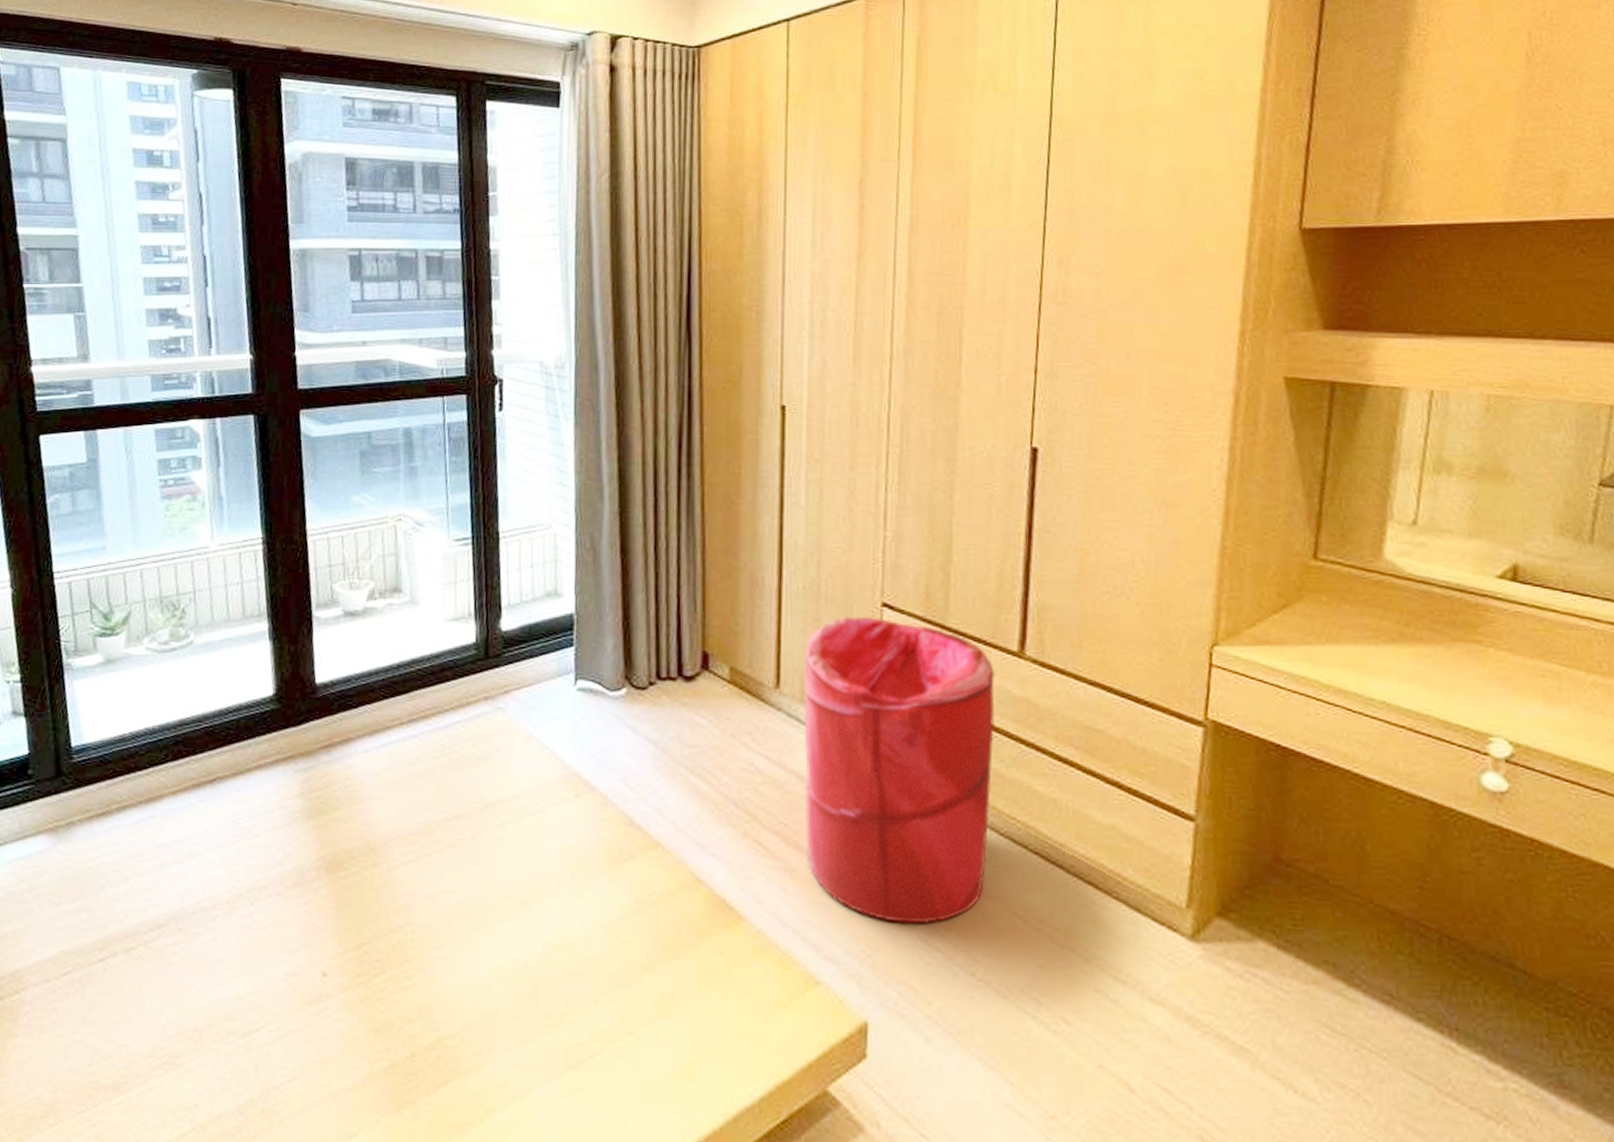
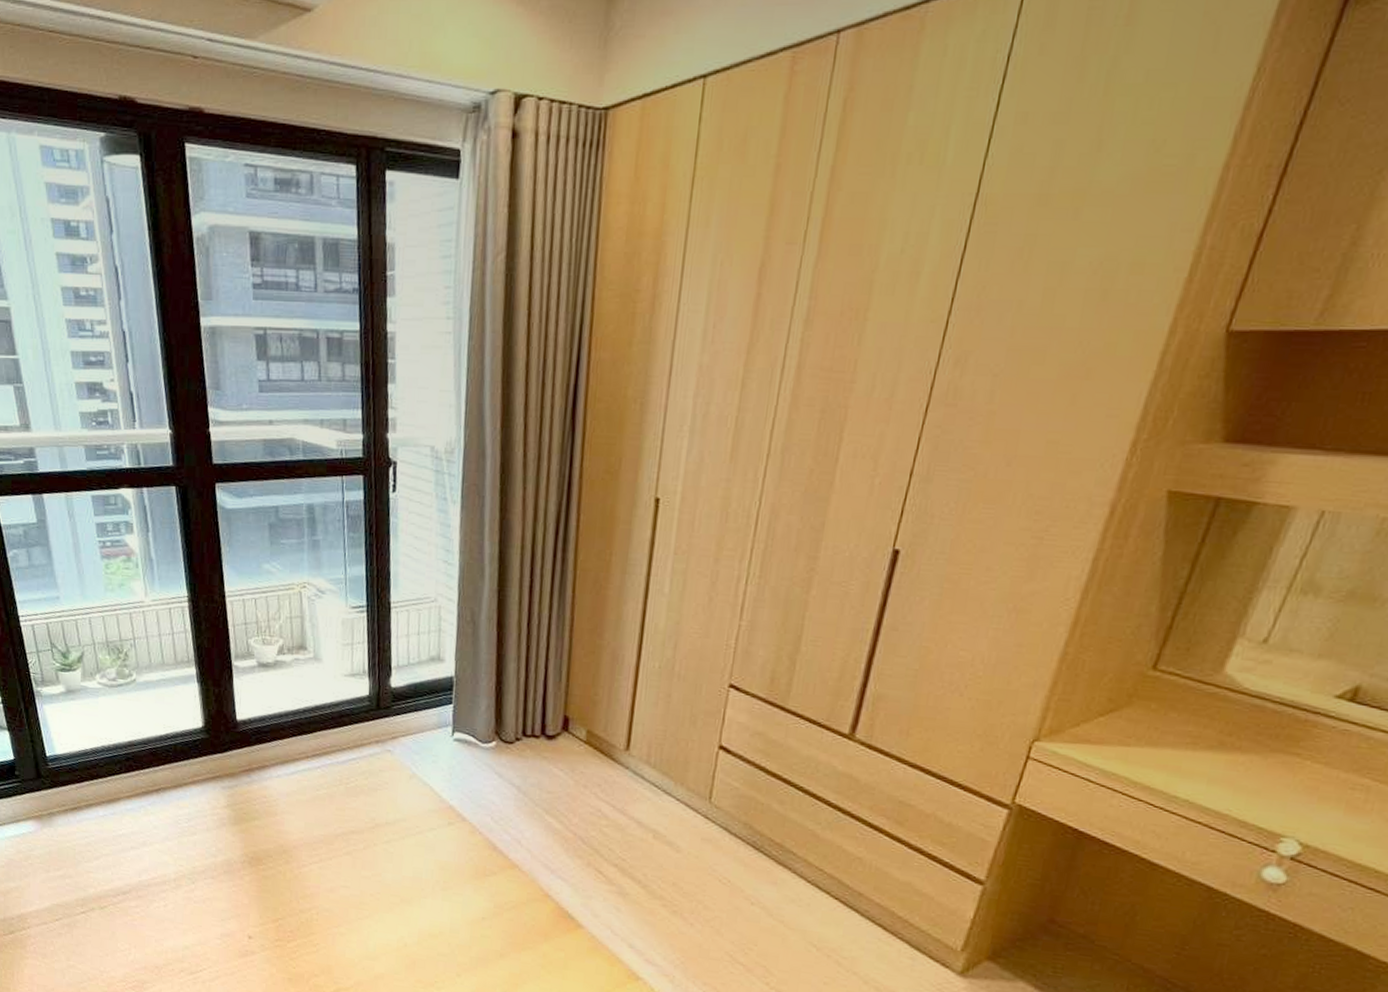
laundry hamper: present [803,616,995,924] -> none [639,693,824,944]

